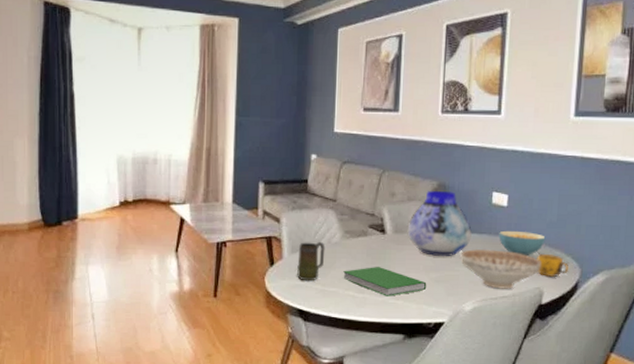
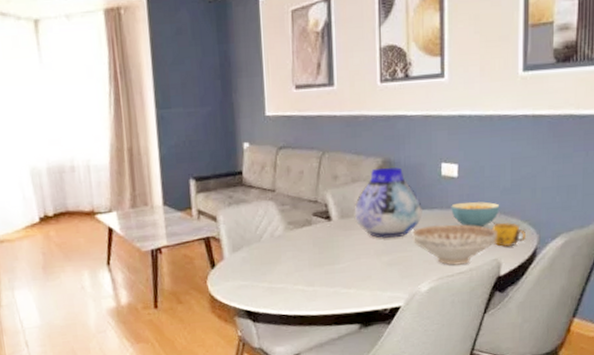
mug: present [297,242,325,281] -> none [240,237,269,280]
hardcover book: present [343,267,427,296] -> none [290,256,379,287]

